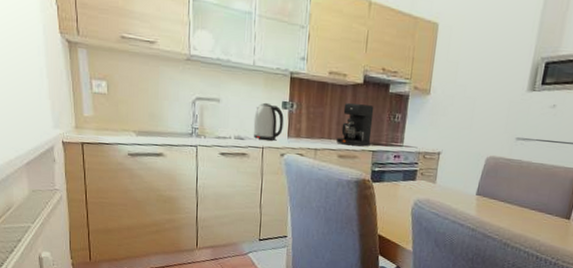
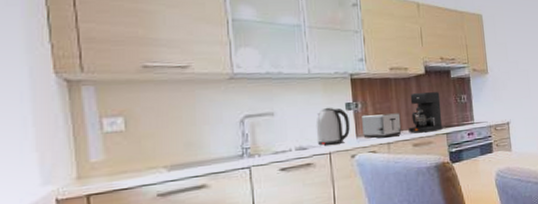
toaster: none [294,116,332,144] -> present [362,112,402,138]

